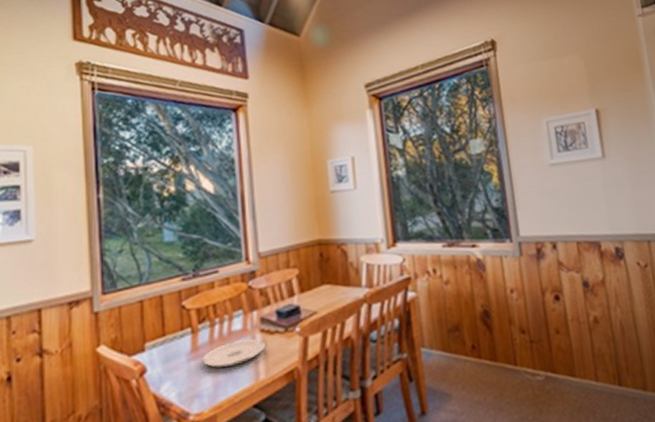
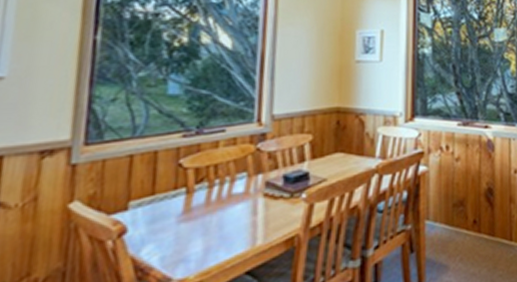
plate: present [201,339,265,368] -> none [193,203,267,231]

